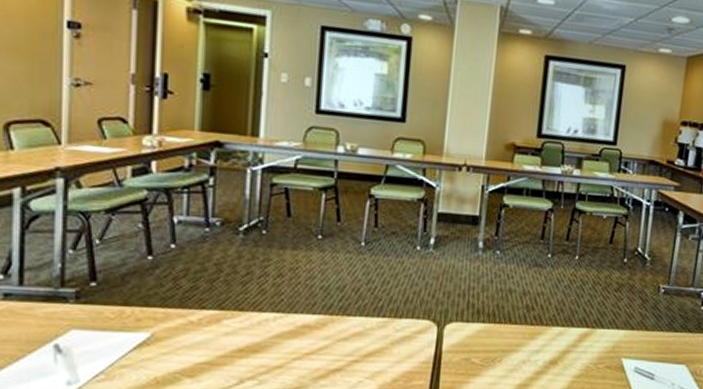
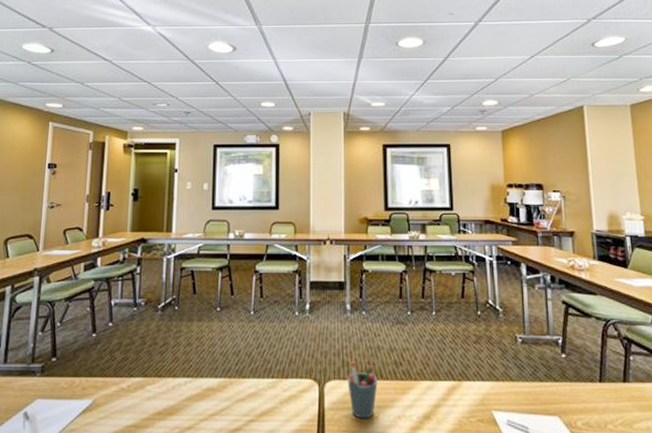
pen holder: none [471,303,505,363] -> present [347,361,378,419]

